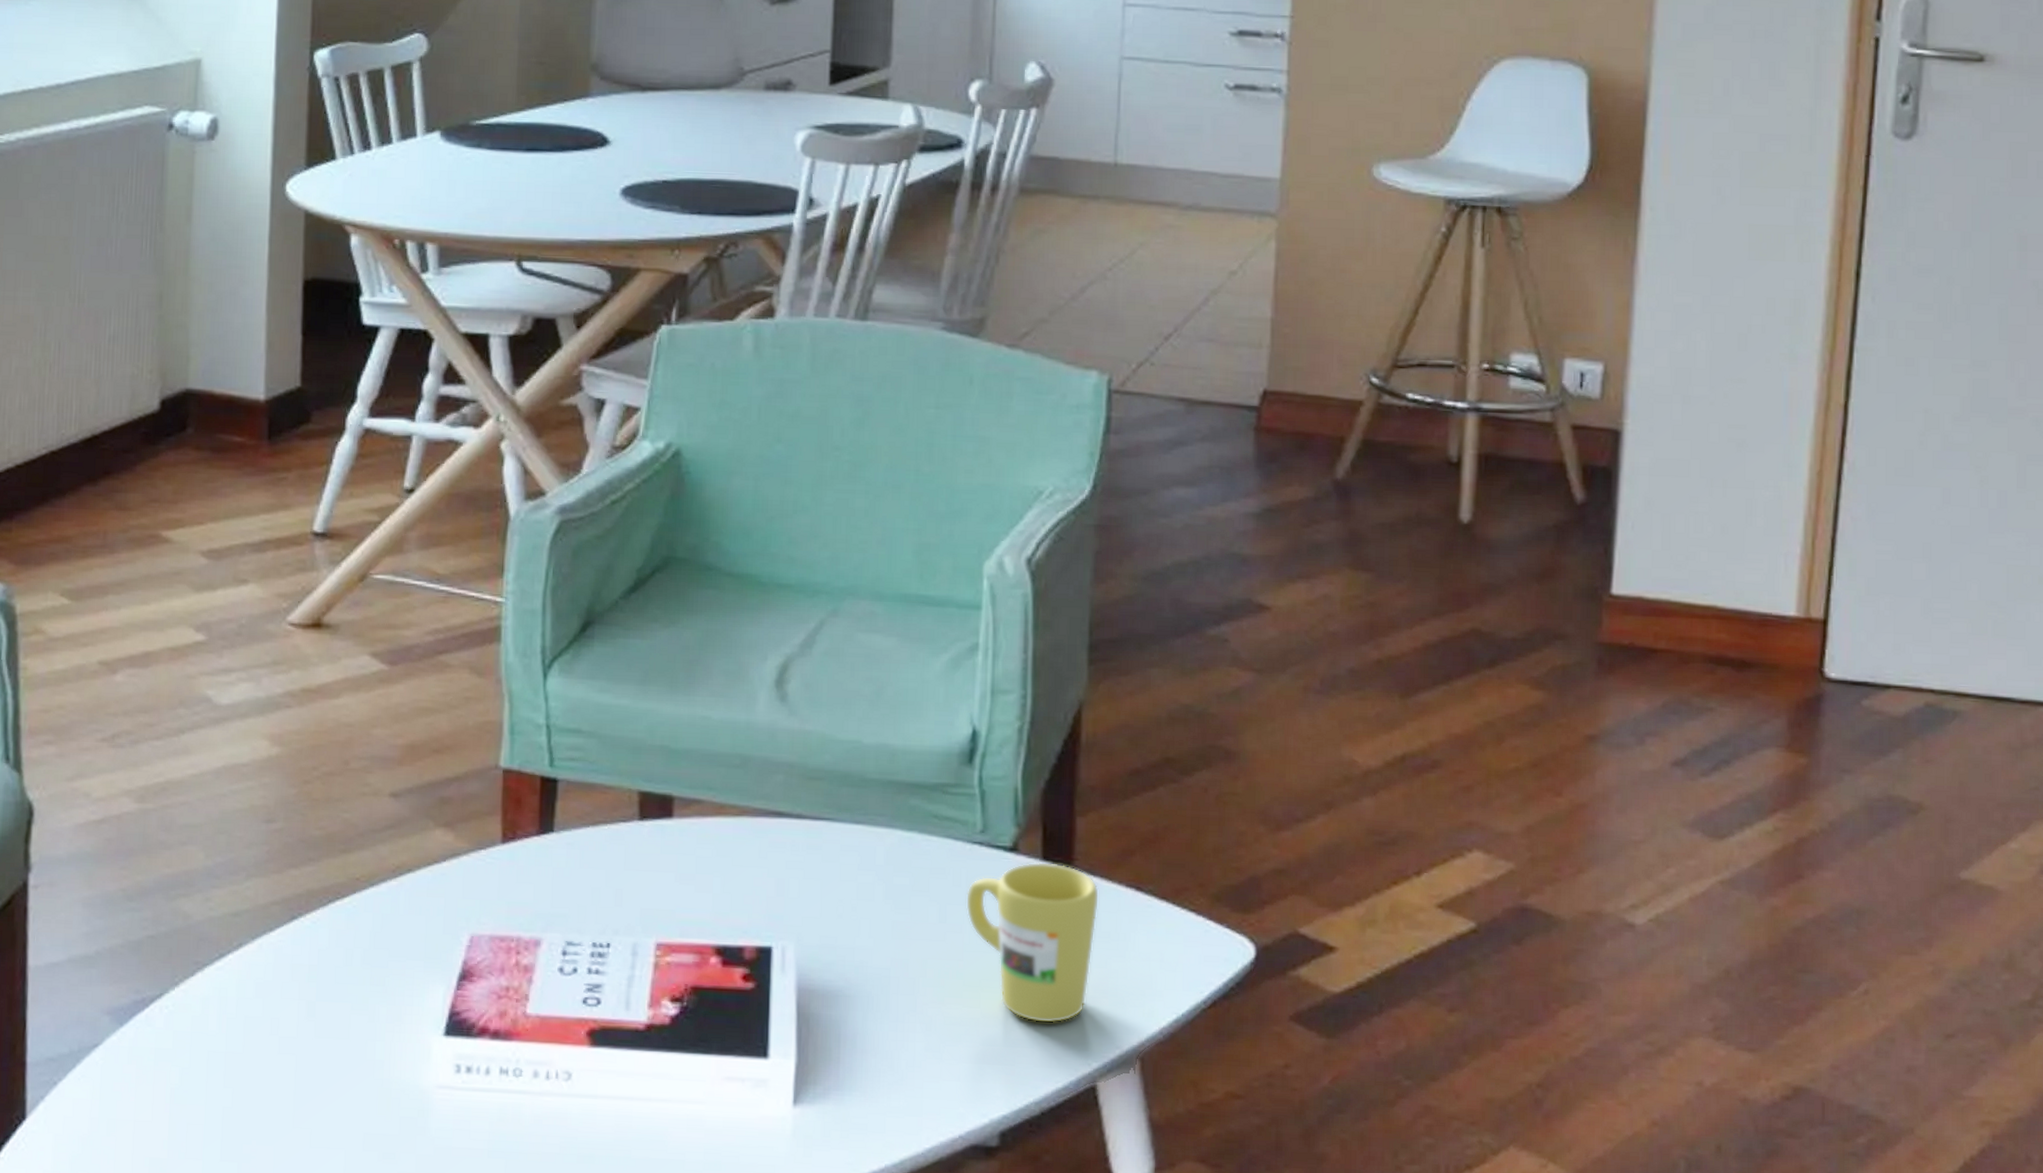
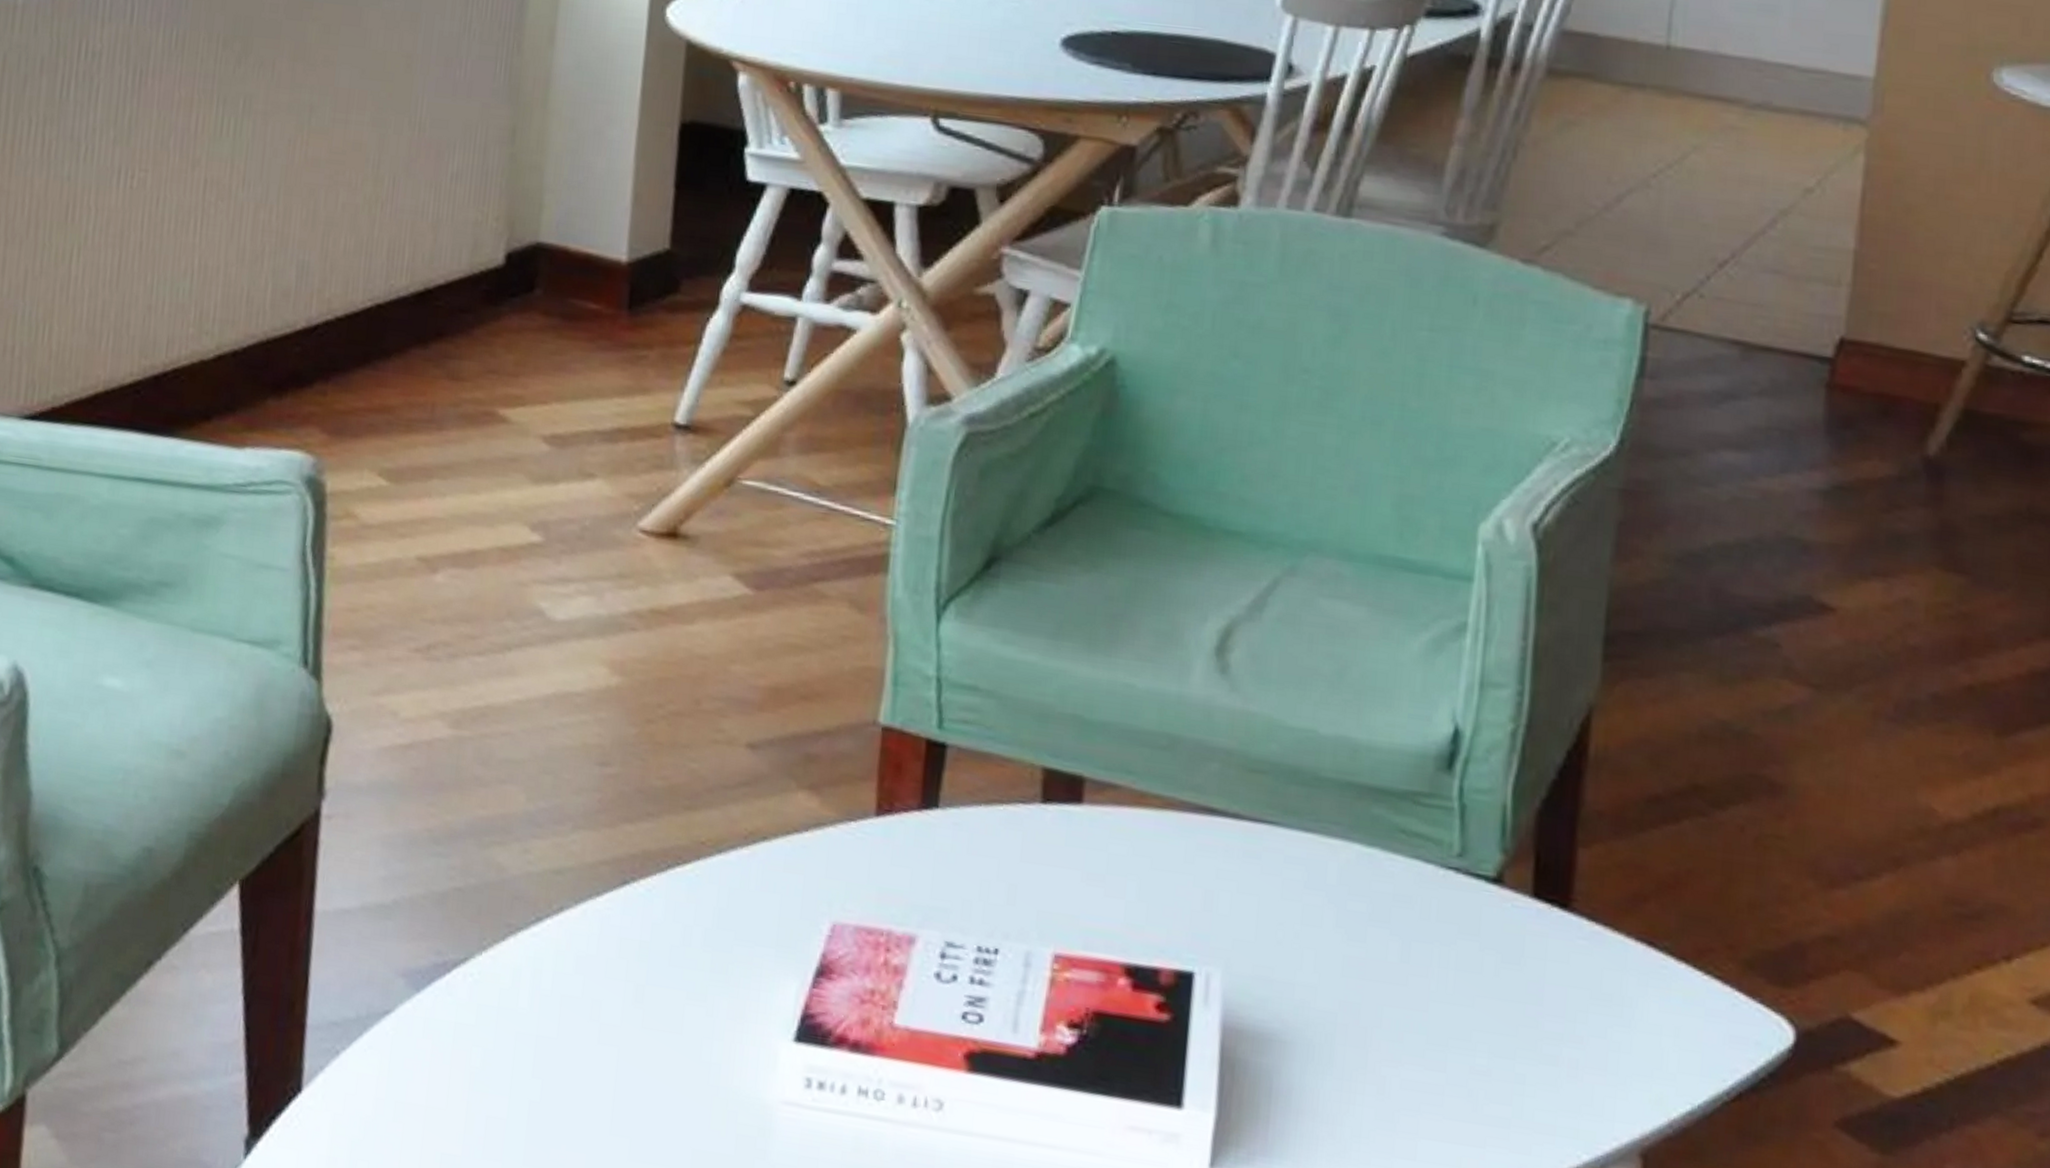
mug: present [965,862,1100,1024] -> none [1434,898,1602,1101]

